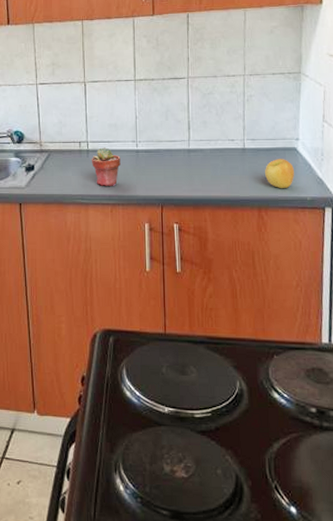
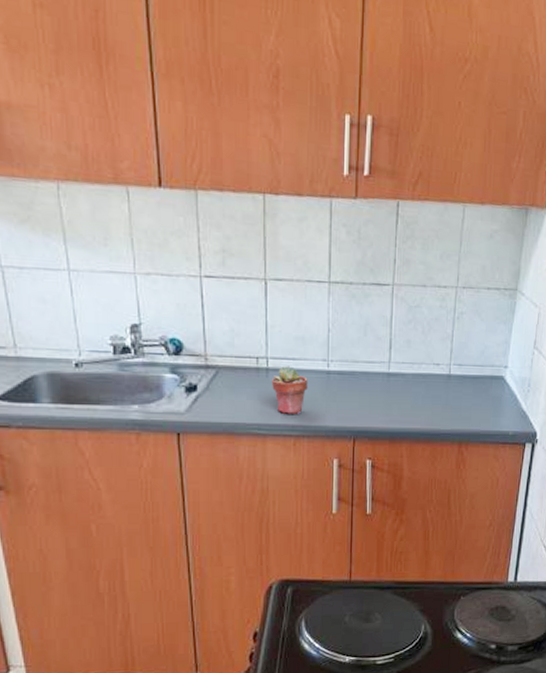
apple: present [265,159,294,188] -> none [469,388,499,421]

